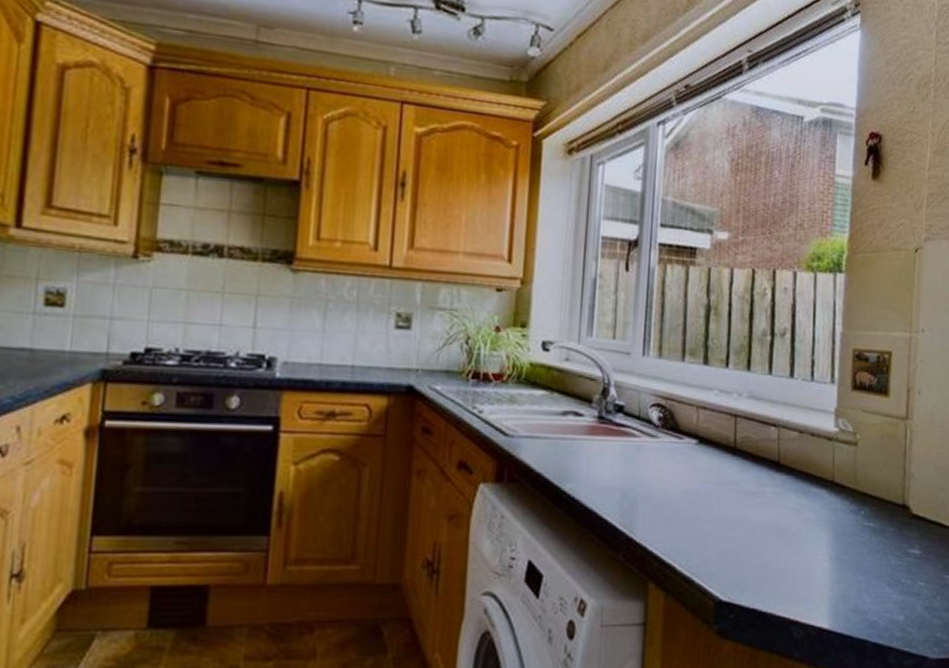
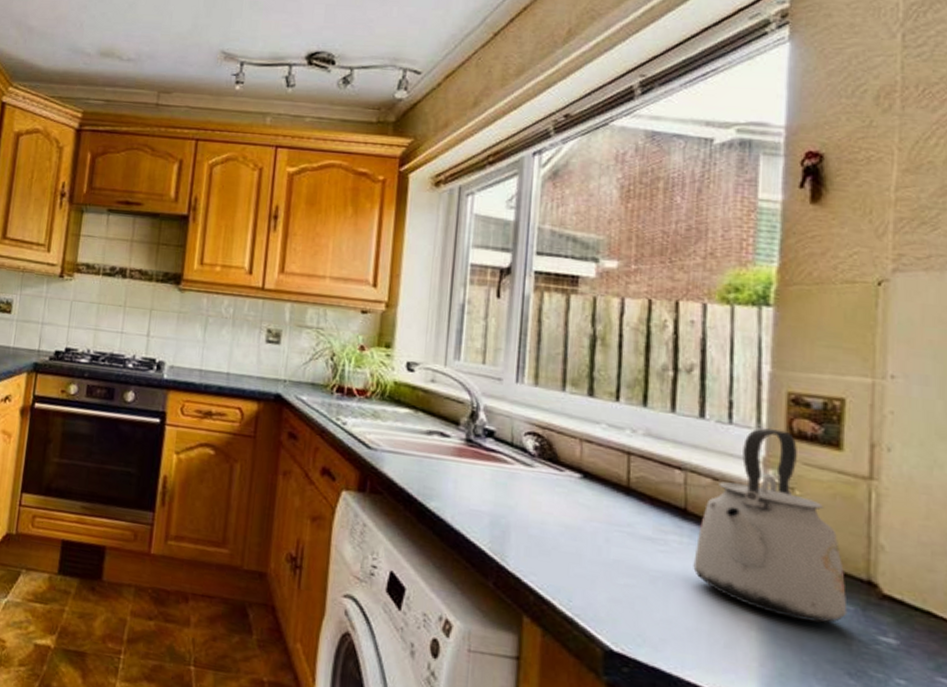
kettle: none [783,382,889,546] -> present [693,427,848,623]

